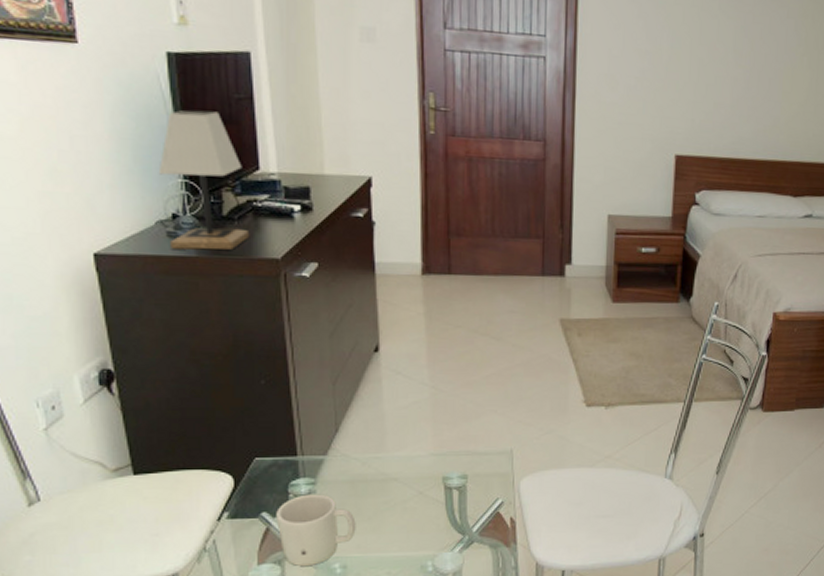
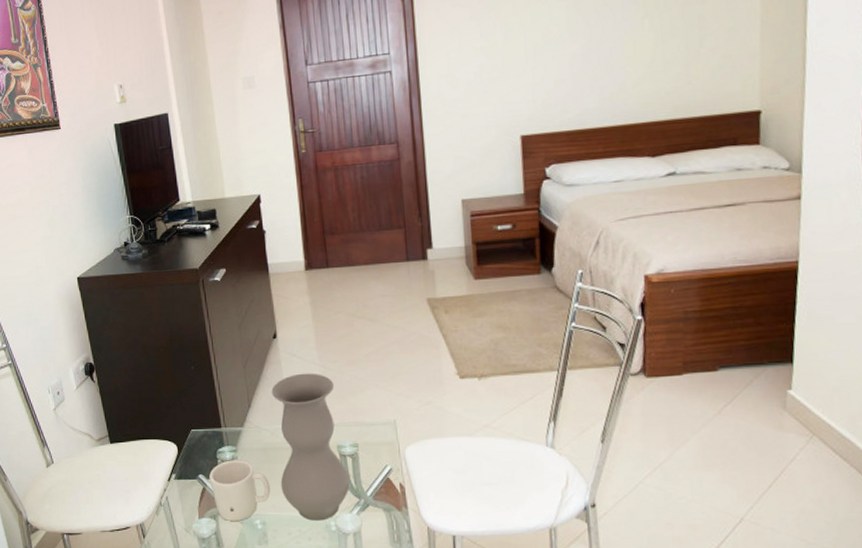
lamp: present [158,110,250,250] -> none [113,162,177,269]
vase: none [367,394,455,562] -> present [271,373,351,521]

